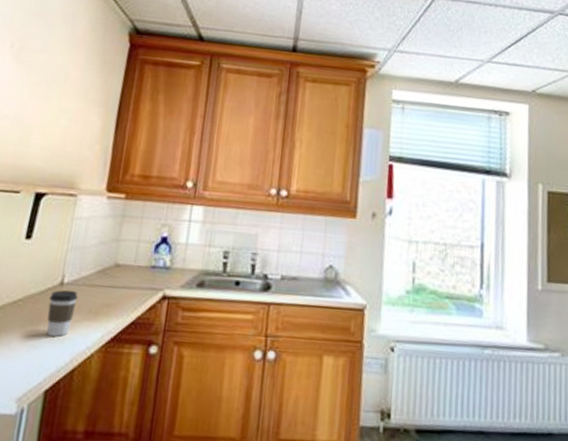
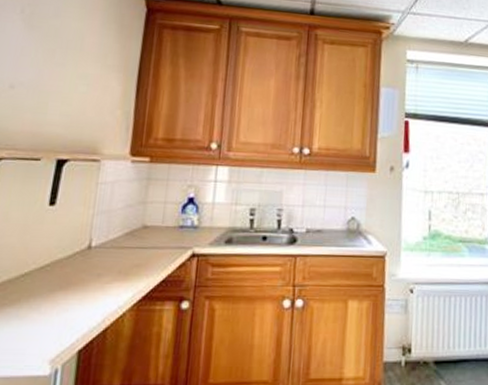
coffee cup: present [46,290,78,337] -> none [76,254,107,298]

